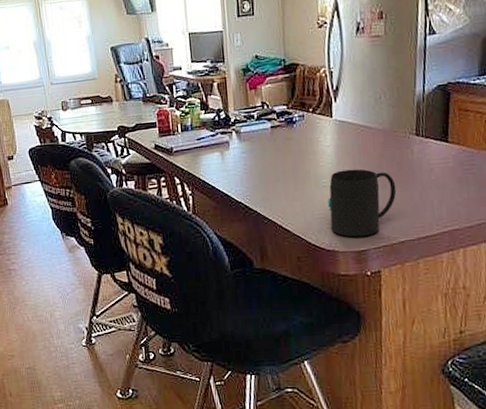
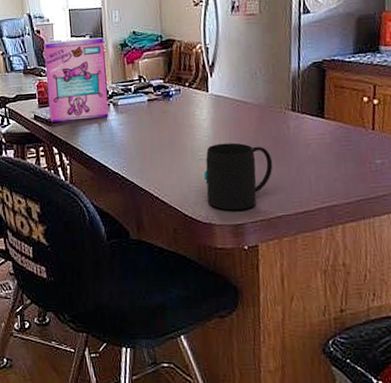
cereal box: none [163,62,231,152] -> present [43,37,109,122]

